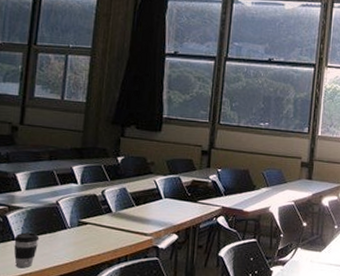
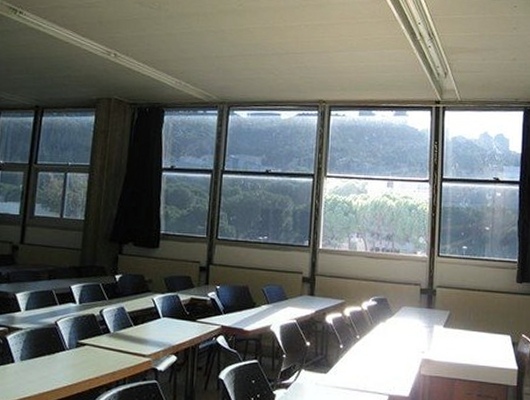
coffee cup: present [14,232,40,269] -> none [13,354,39,392]

